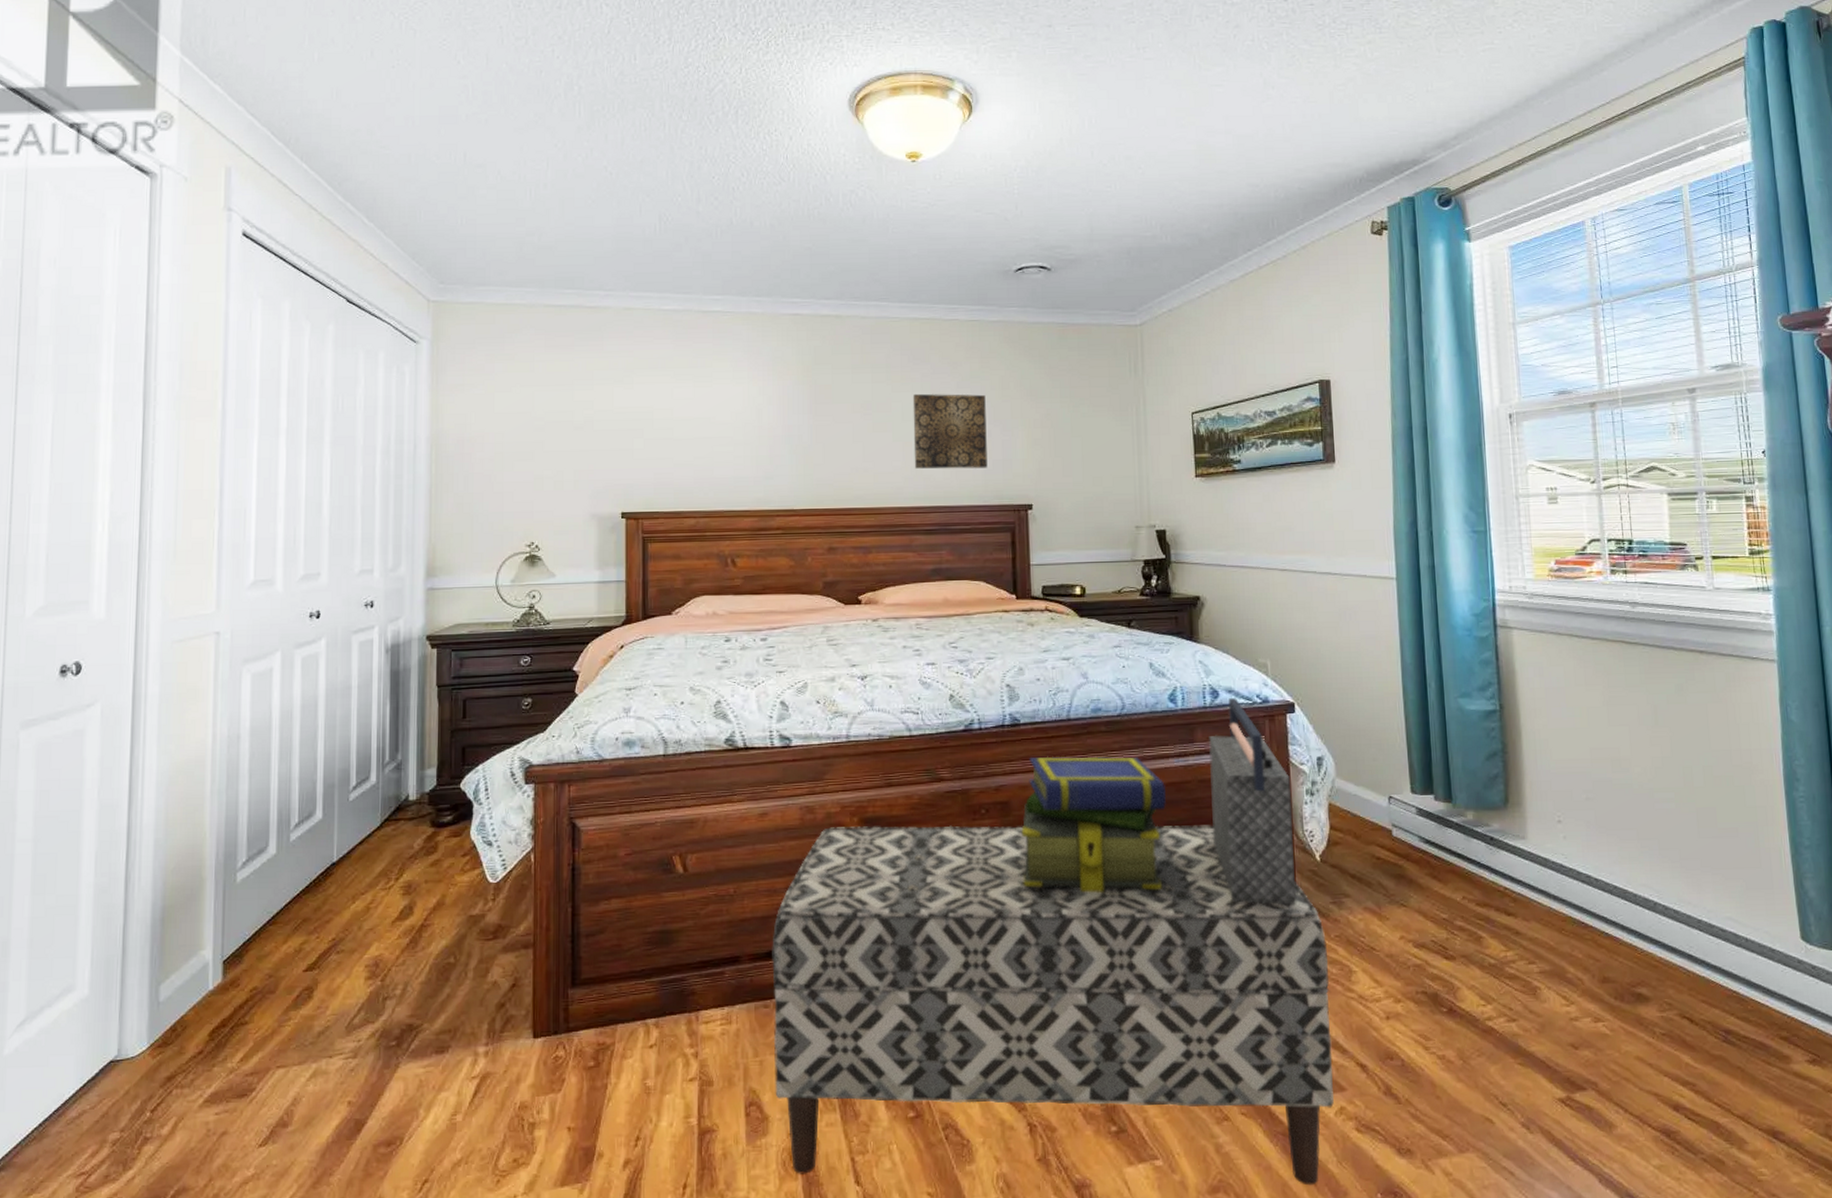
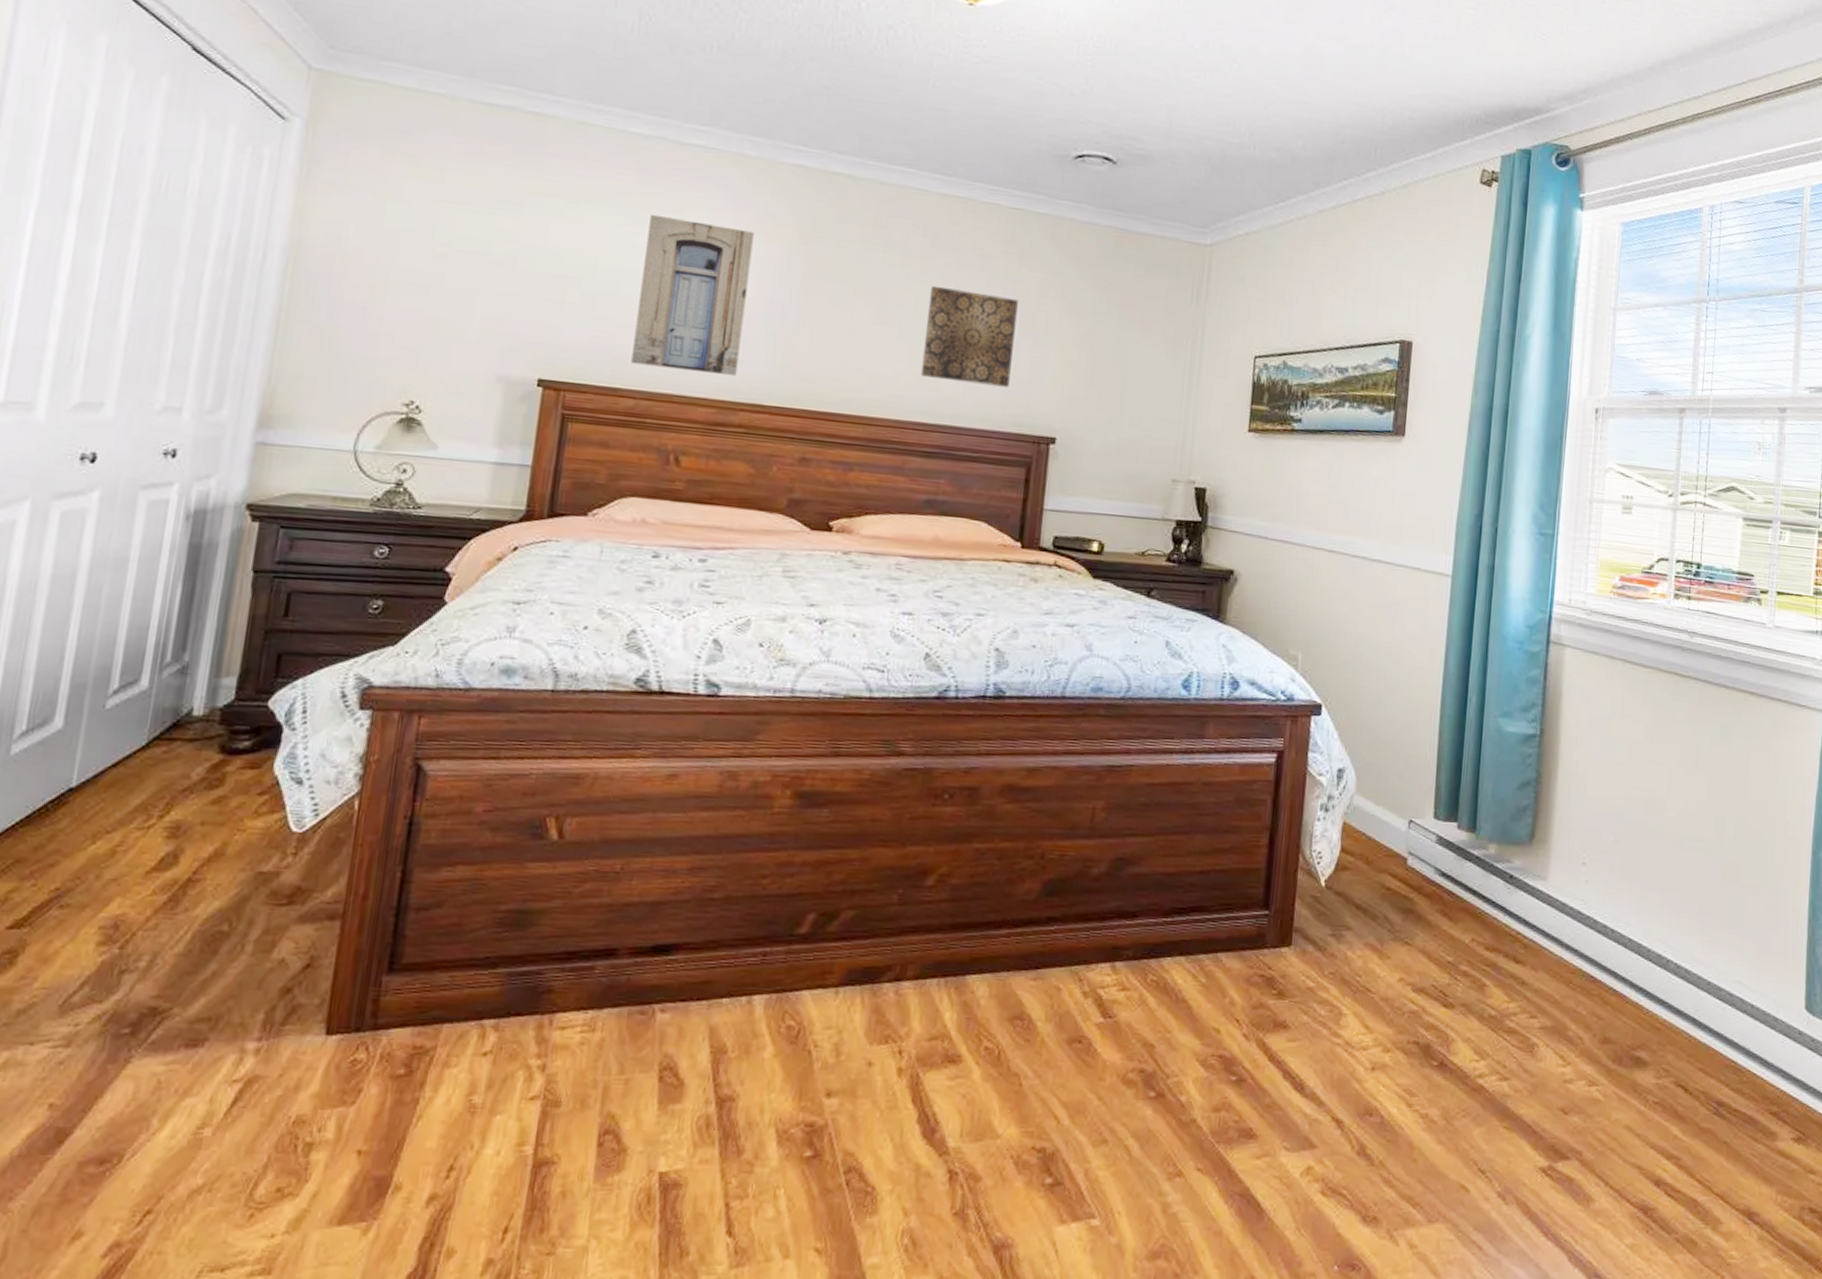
wall art: none [688,371,770,491] -> present [631,214,754,377]
bench: present [772,825,1334,1186] -> none [639,799,1319,1254]
stack of books: present [1021,756,1166,893] -> none [982,738,1164,905]
handbag: present [1209,698,1296,906] -> none [1209,691,1305,935]

